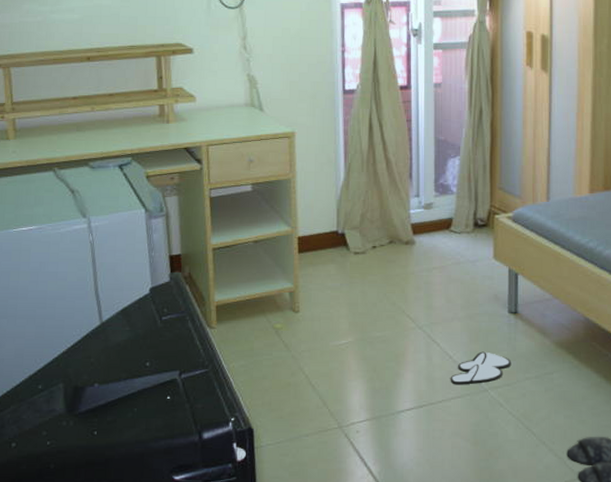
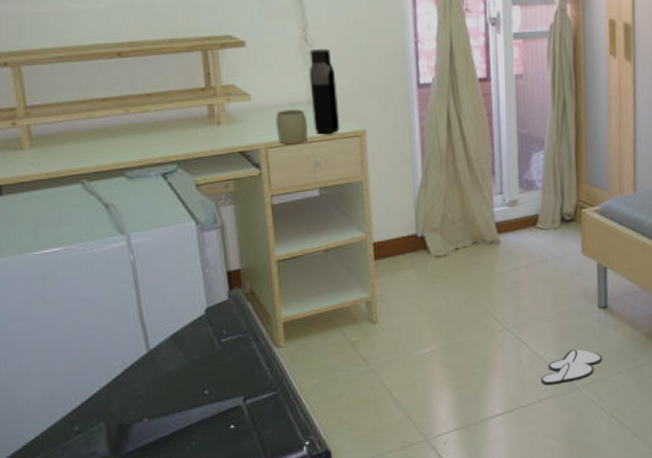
mug: none [215,111,244,143] -> present [274,110,308,145]
water bottle: none [246,56,272,135] -> present [309,48,340,135]

